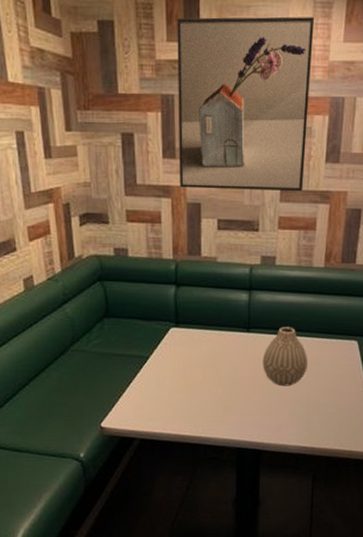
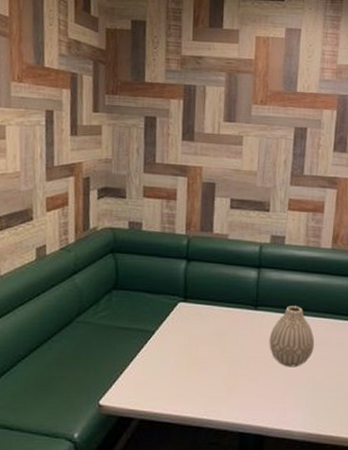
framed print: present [176,16,315,192] -> none [197,22,325,177]

